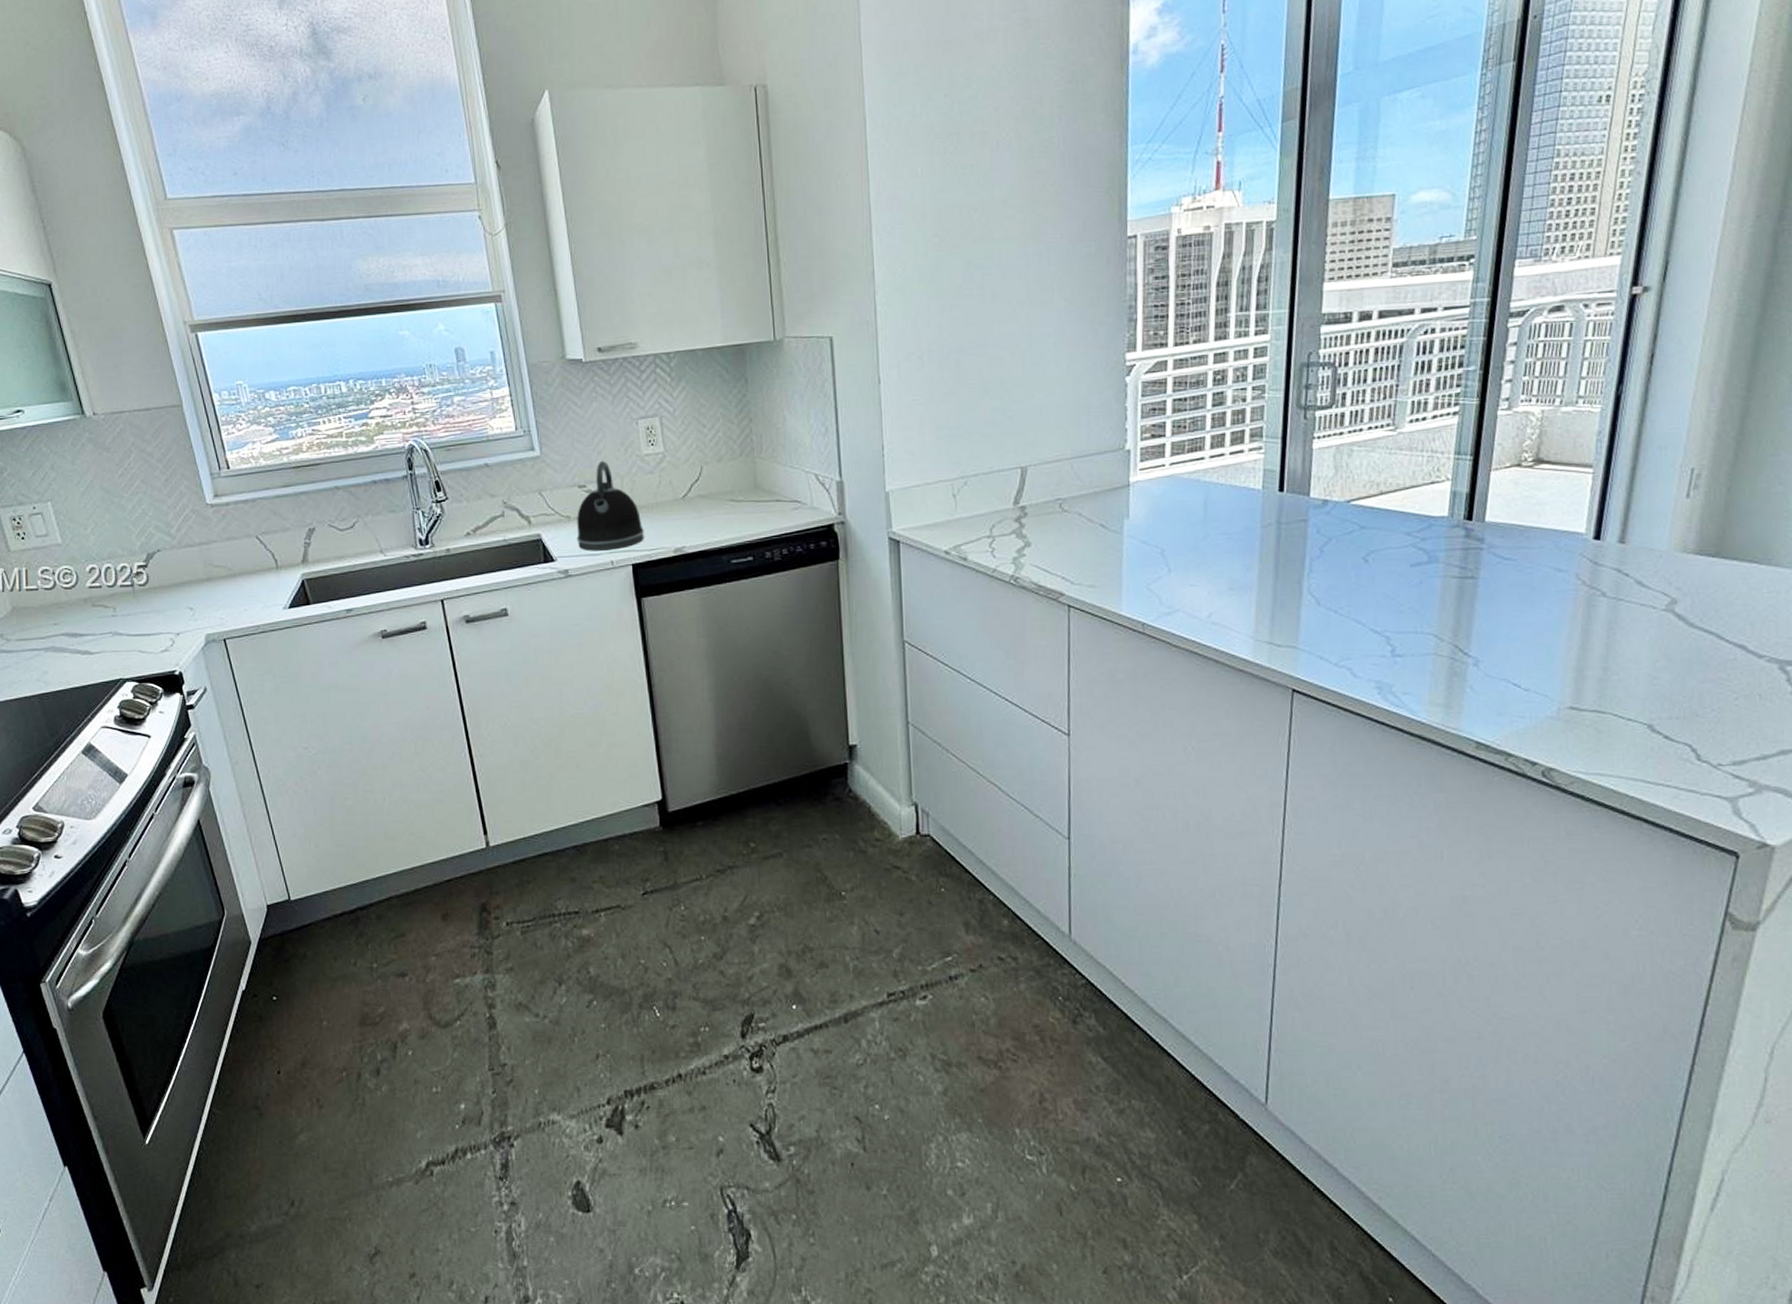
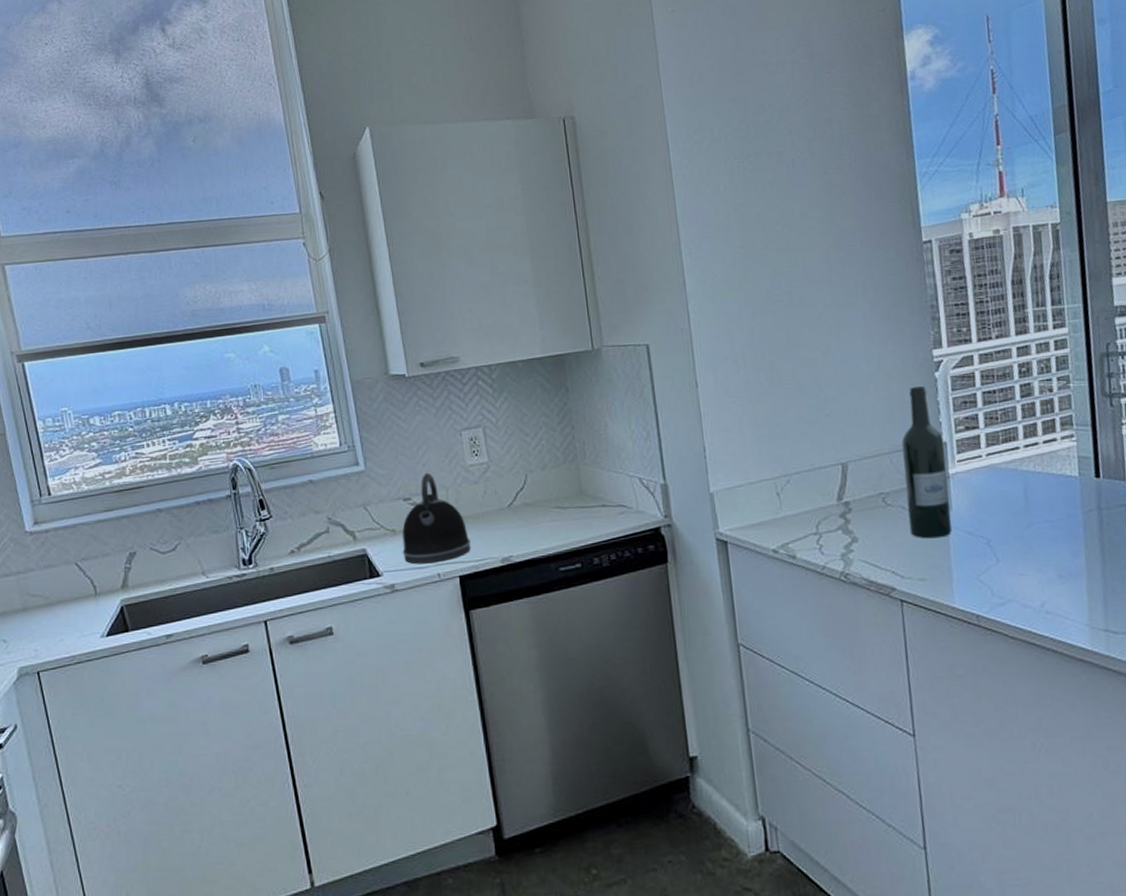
wine bottle: none [1083,391,1128,546] -> present [901,386,952,539]

